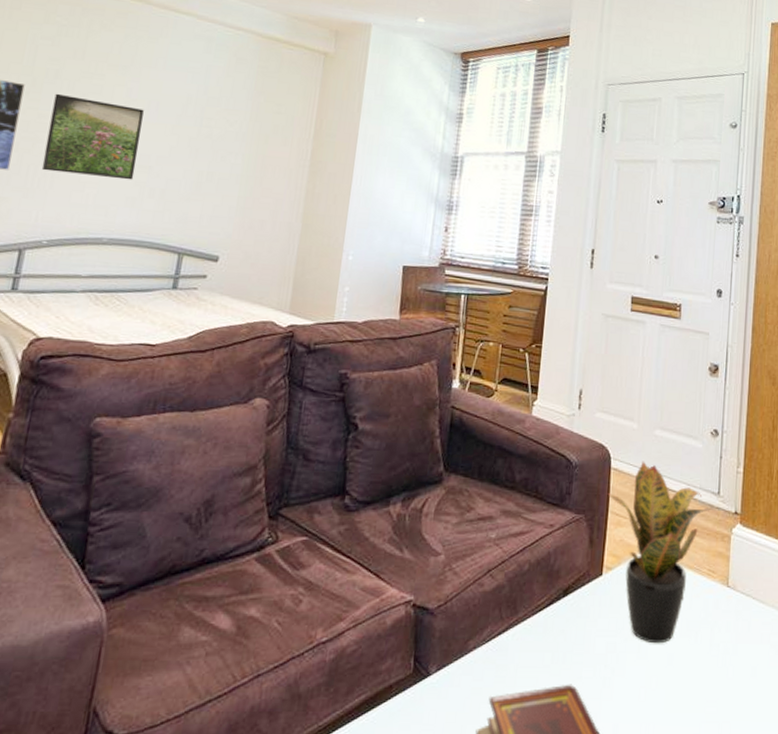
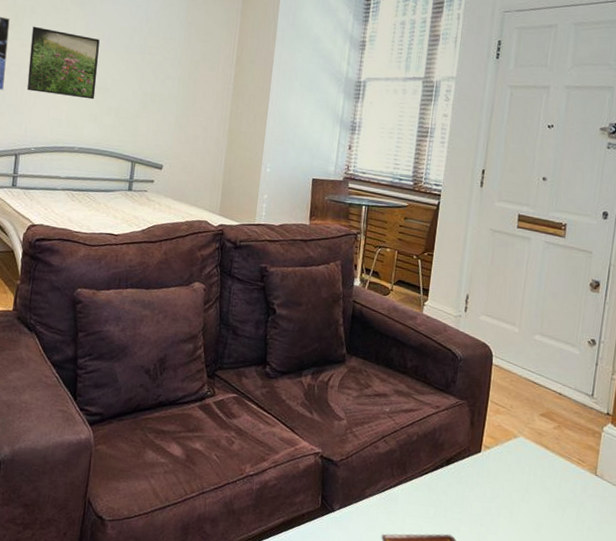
potted plant: present [606,461,714,644] -> none [487,361,587,514]

